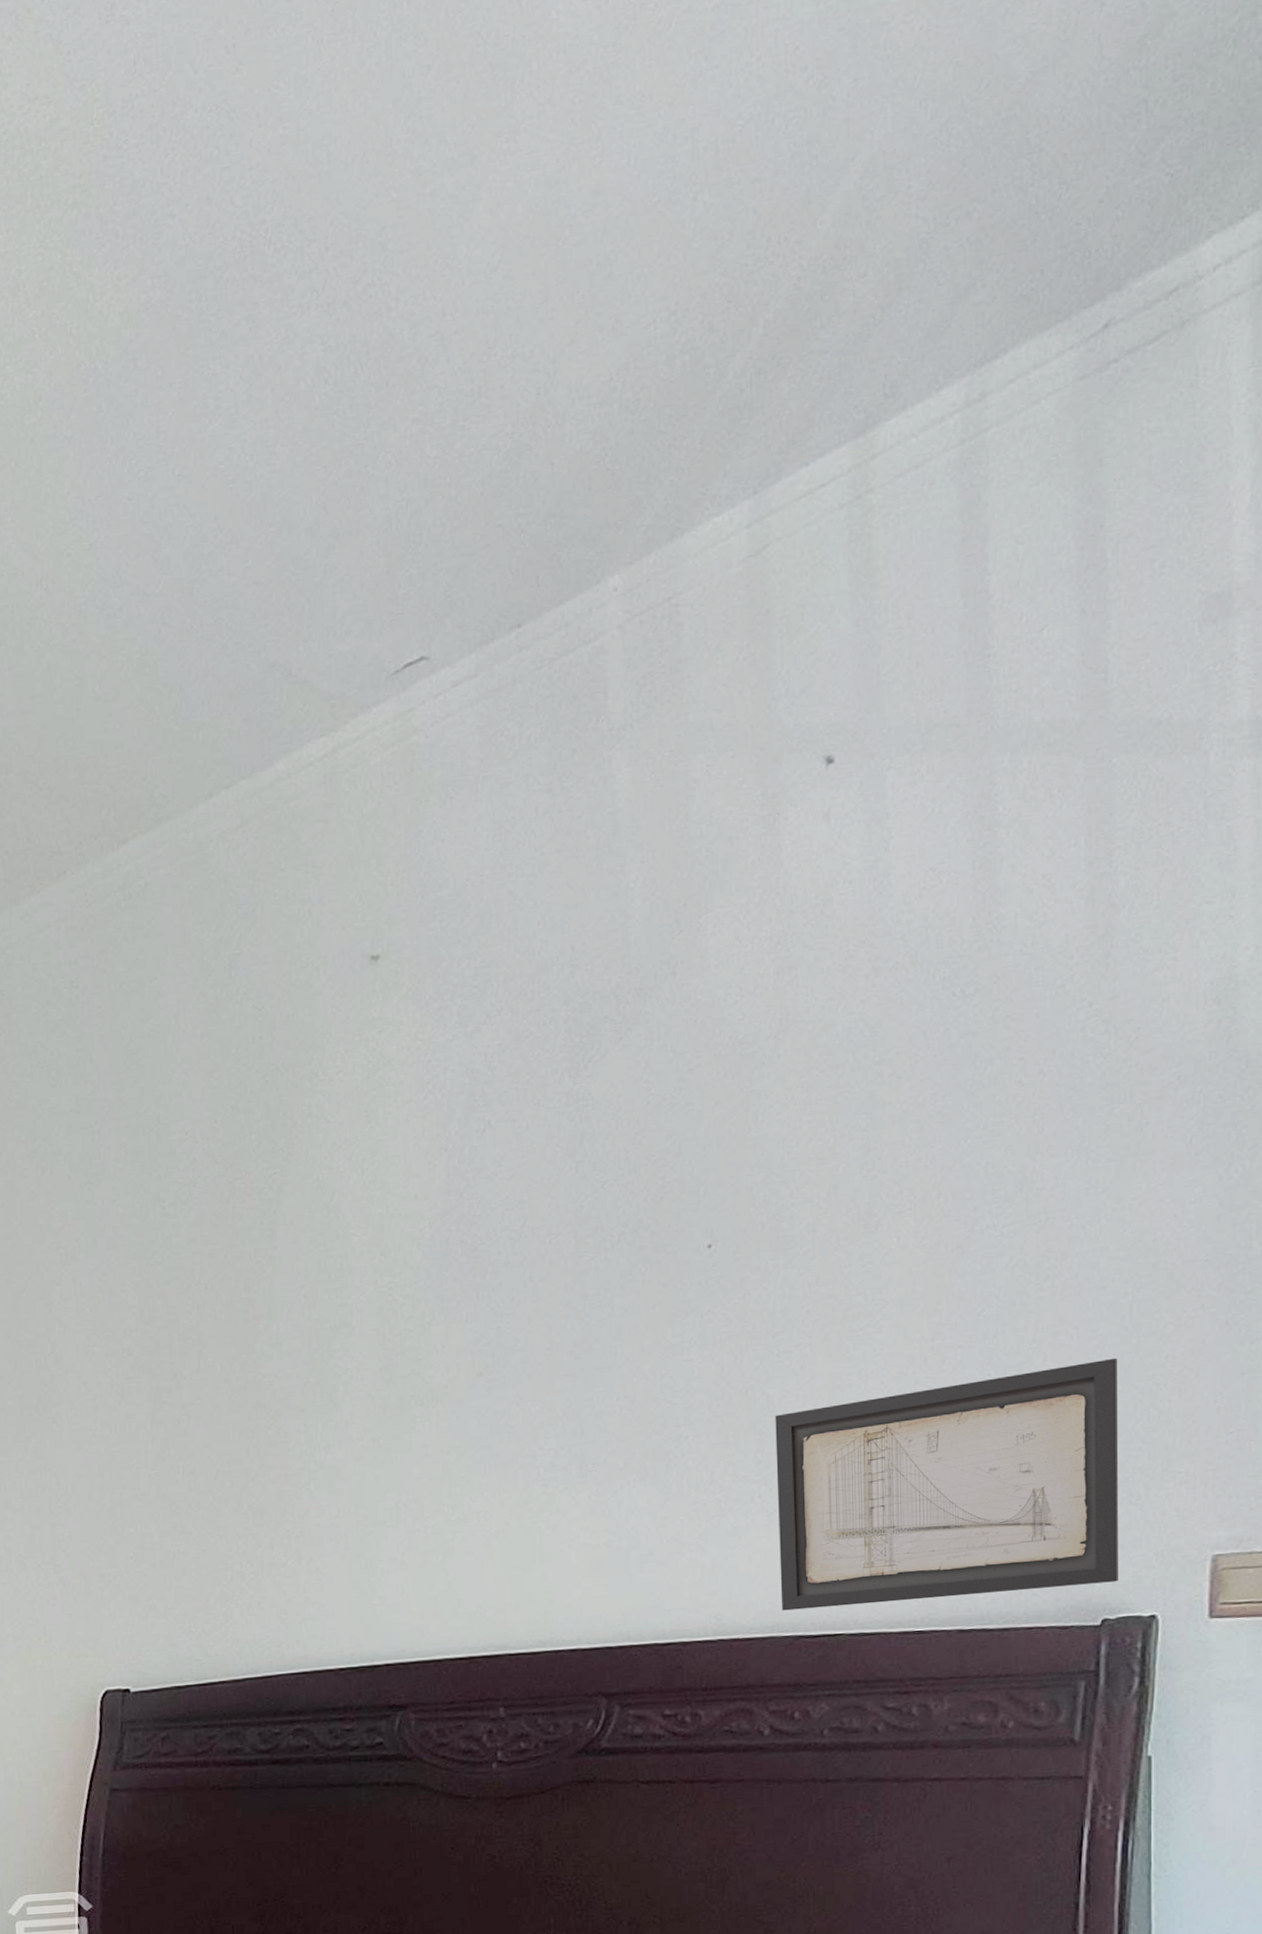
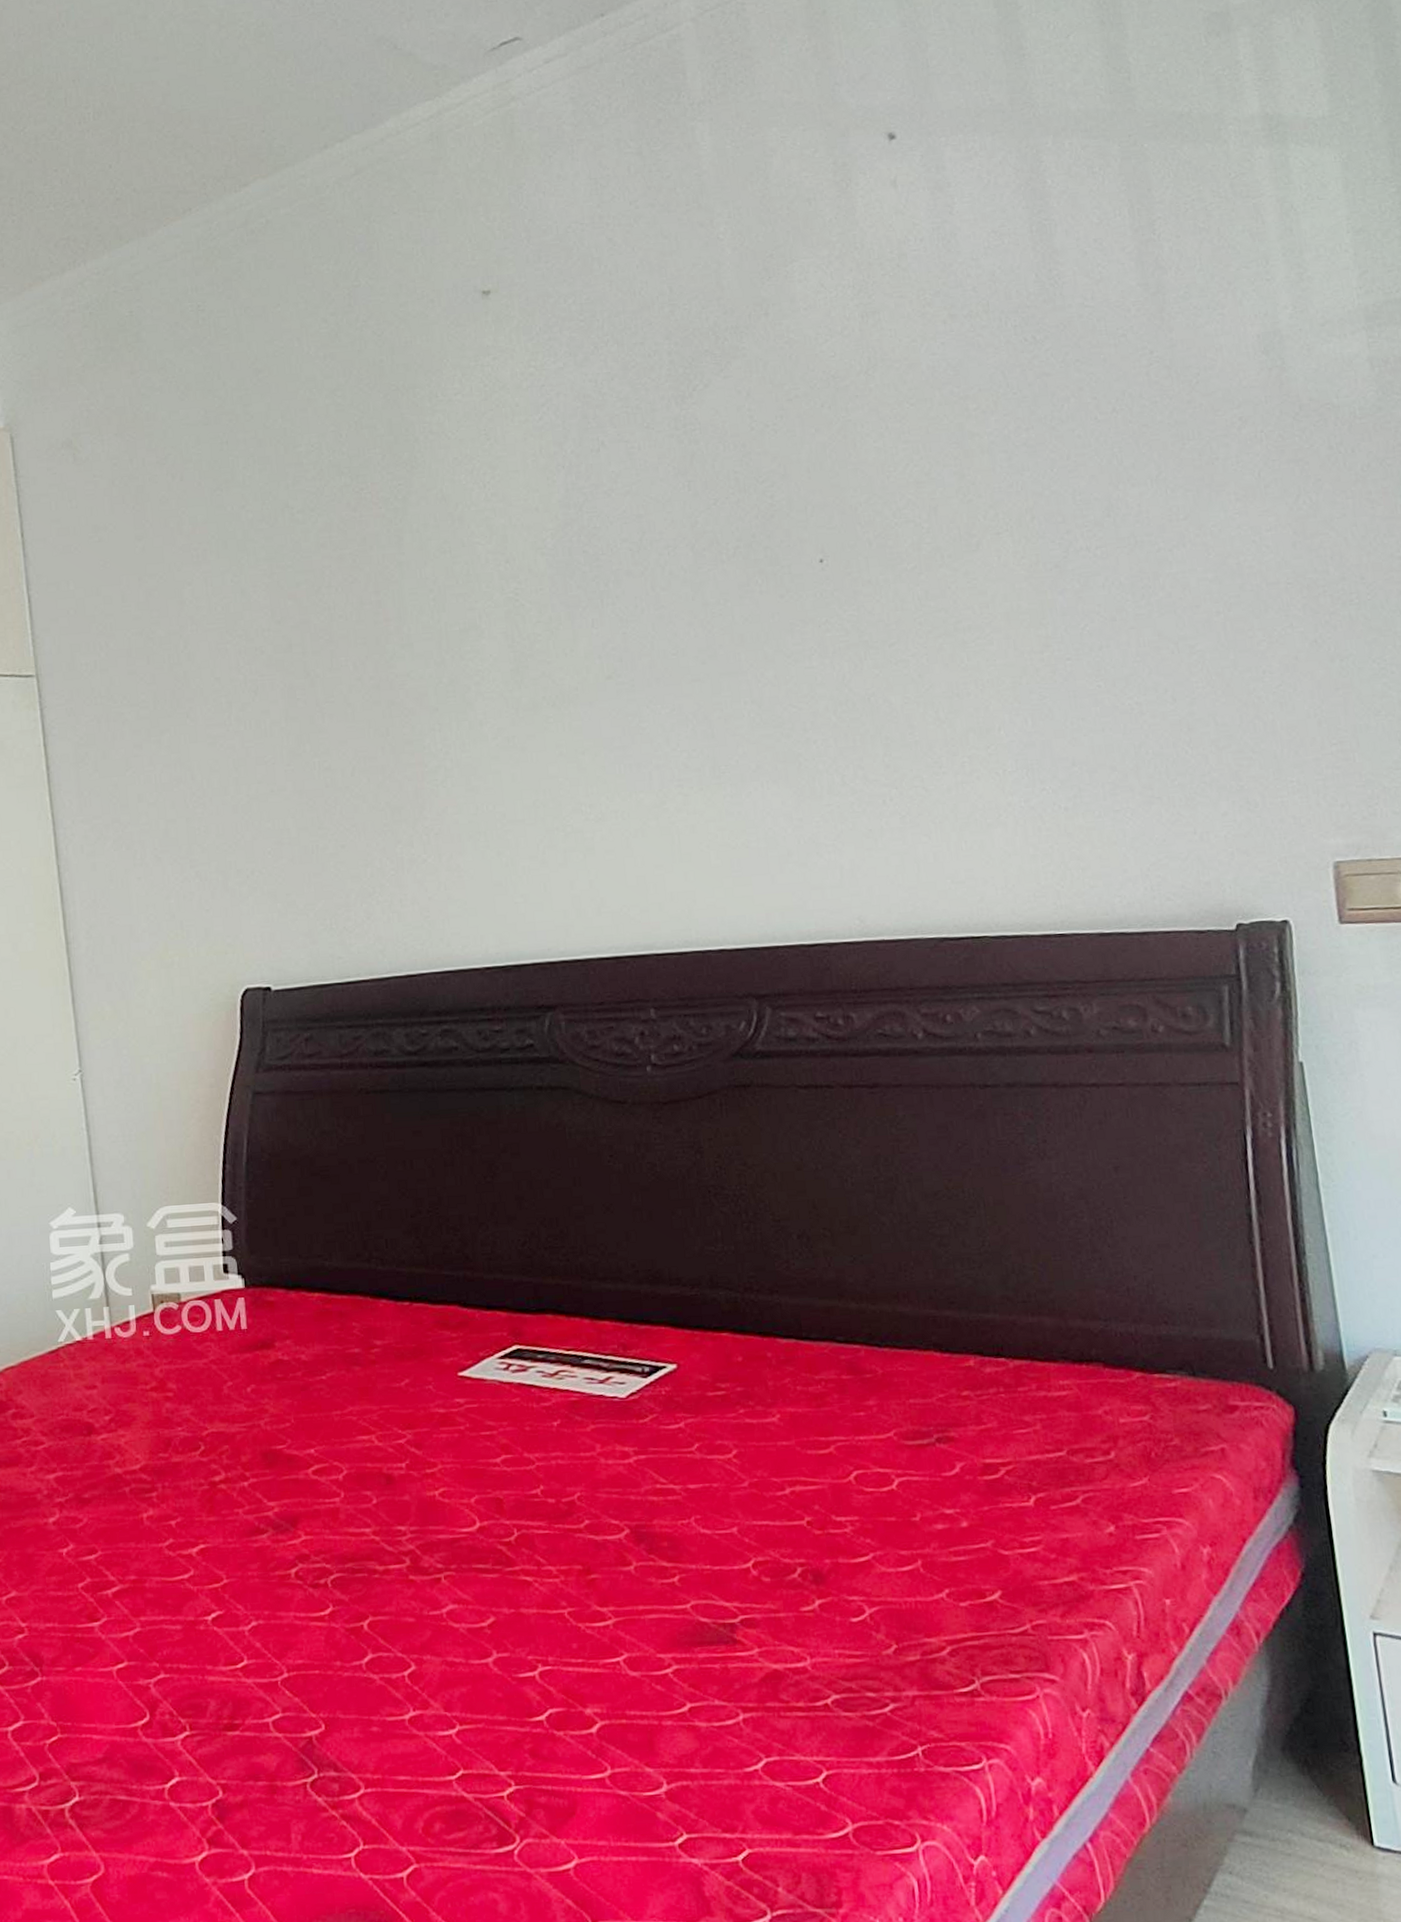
wall art: present [775,1357,1118,1611] -> none [898,672,1247,913]

